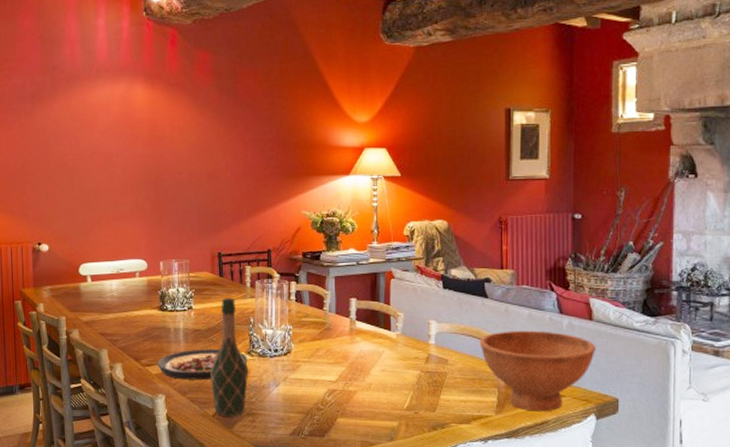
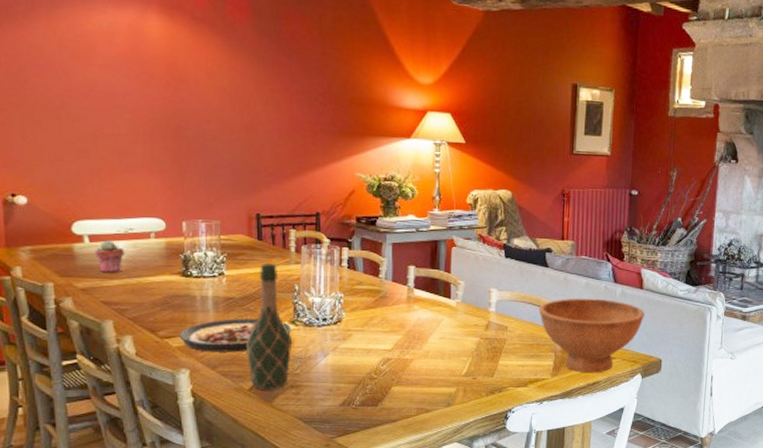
potted succulent: none [95,279,117,307] -> present [94,240,125,272]

